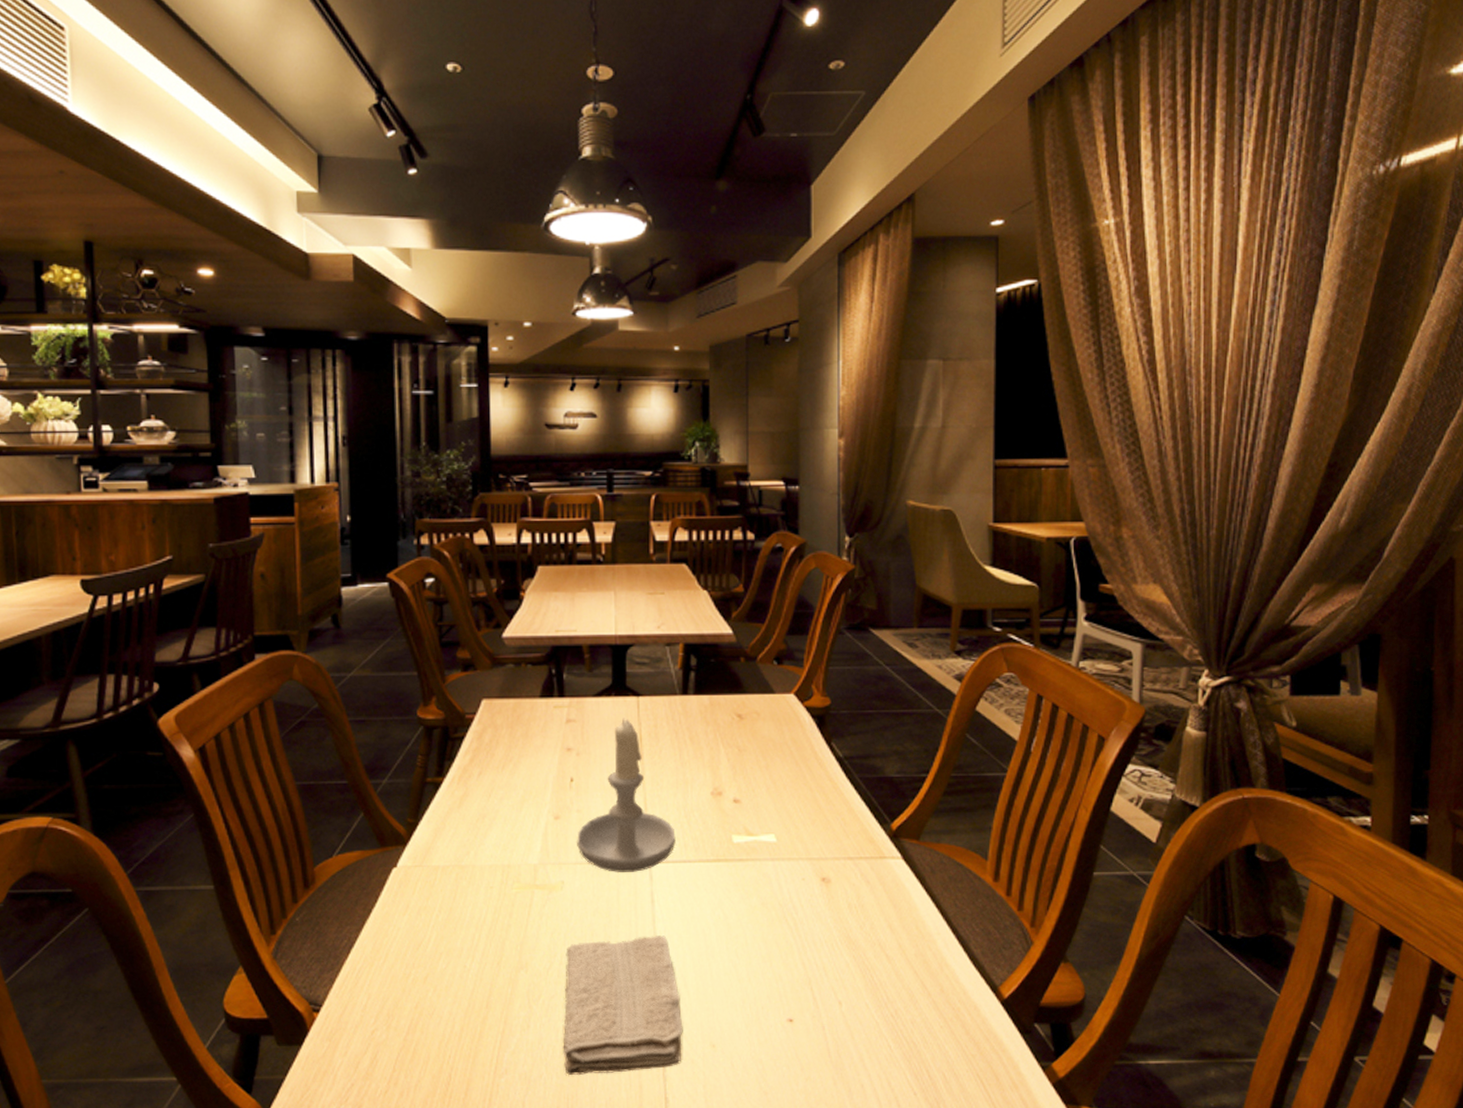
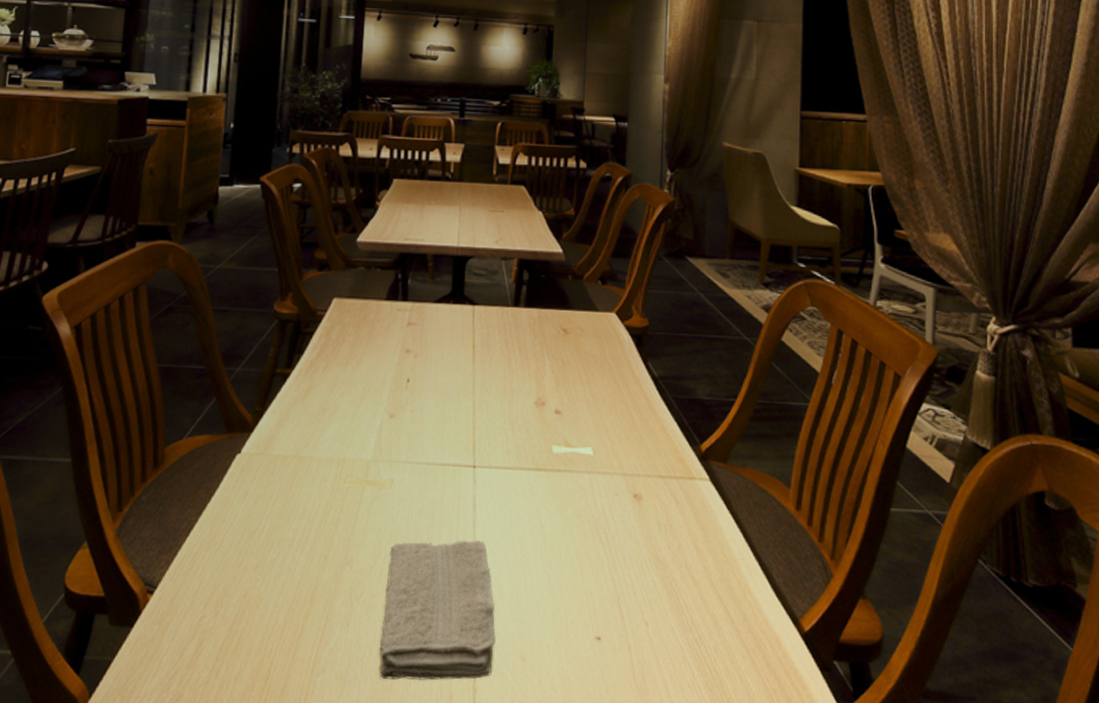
candle: present [577,718,676,872] -> none [408,325,500,475]

